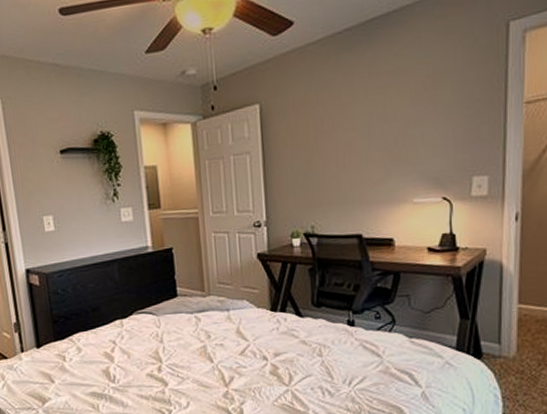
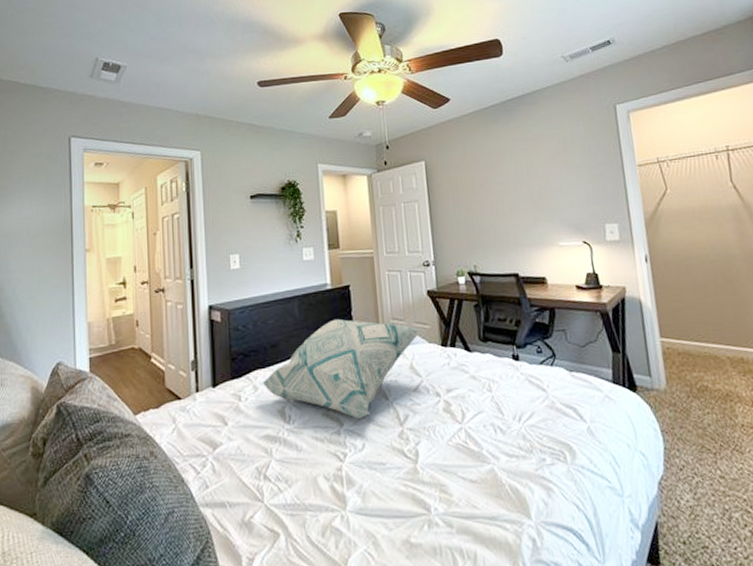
decorative pillow: none [85,282,250,379] -> present [262,318,422,418]

